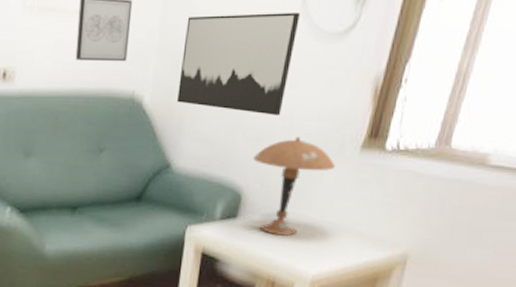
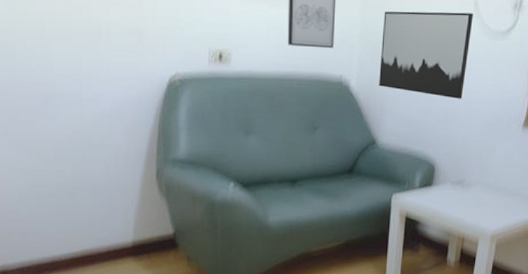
table lamp: present [253,136,335,236] -> none [443,117,505,200]

